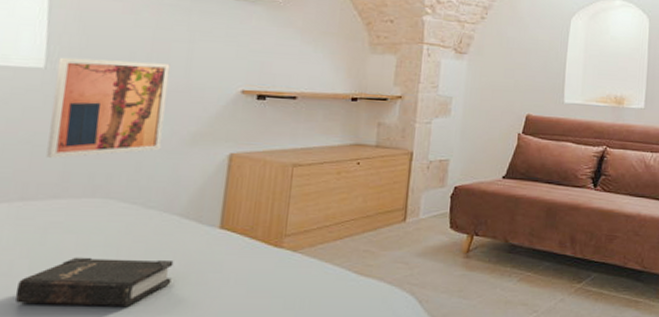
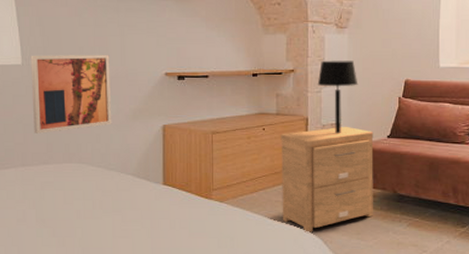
hardback book: present [15,257,174,306] -> none [30,207,134,244]
side table: none [369,163,488,291] -> present [281,126,374,234]
table lamp: none [427,87,475,173] -> present [317,60,358,134]

